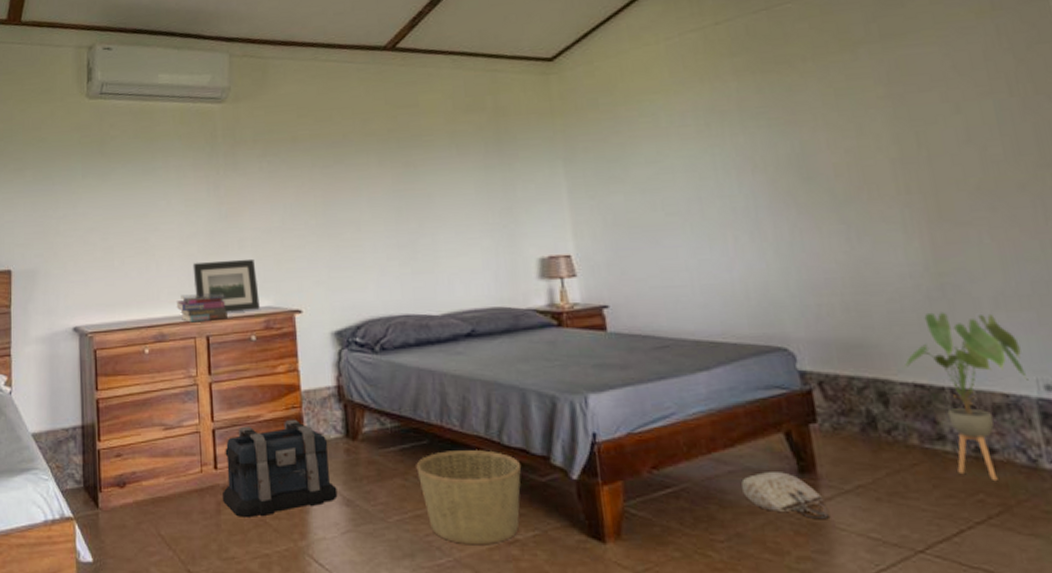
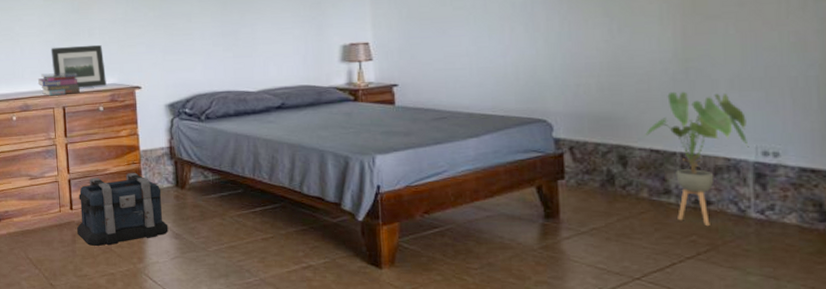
basket: present [416,449,522,545] -> none [232,197,318,269]
handbag: present [741,472,830,518] -> none [497,217,567,253]

